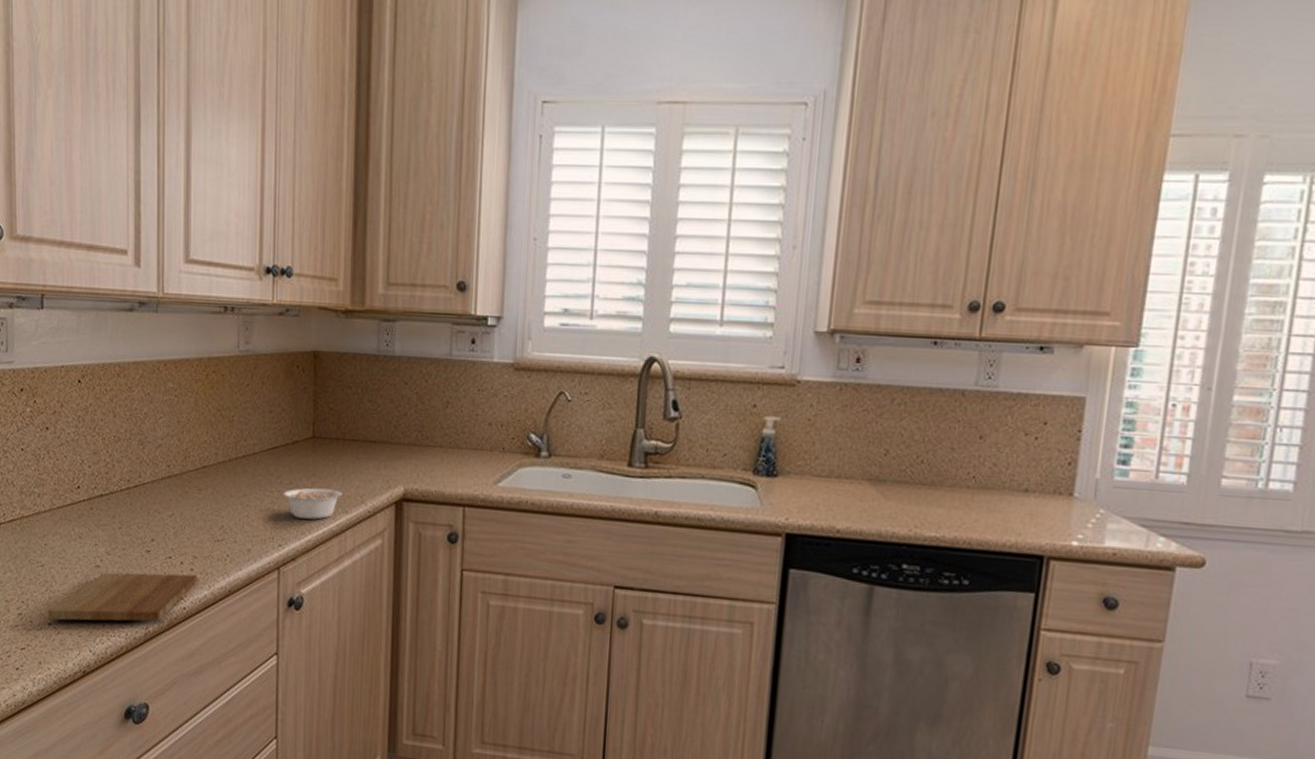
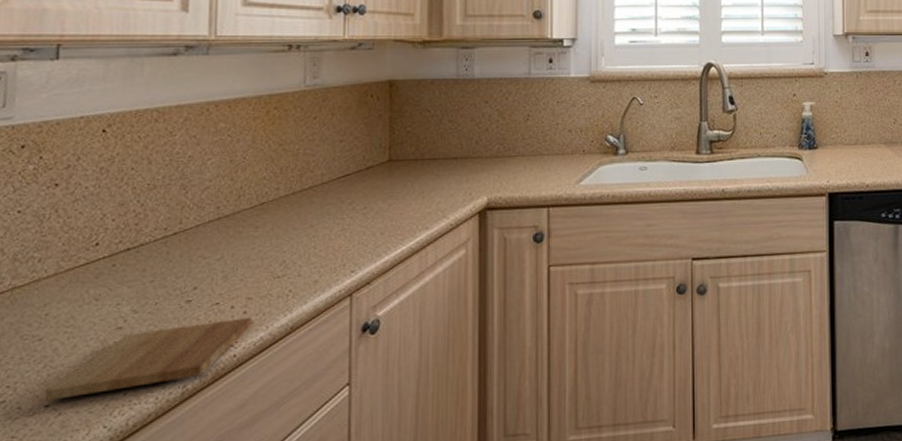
legume: present [282,484,346,520] -> none [355,202,426,241]

